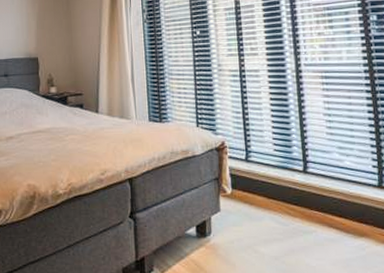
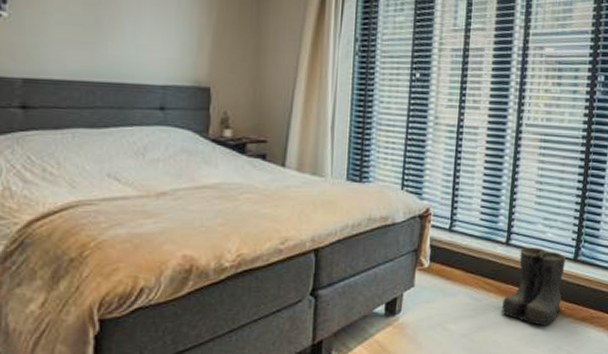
boots: none [309,175,376,251] -> present [501,247,566,326]

